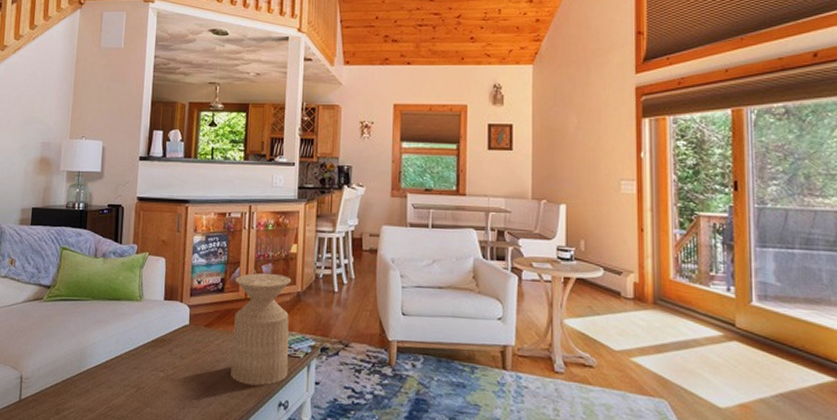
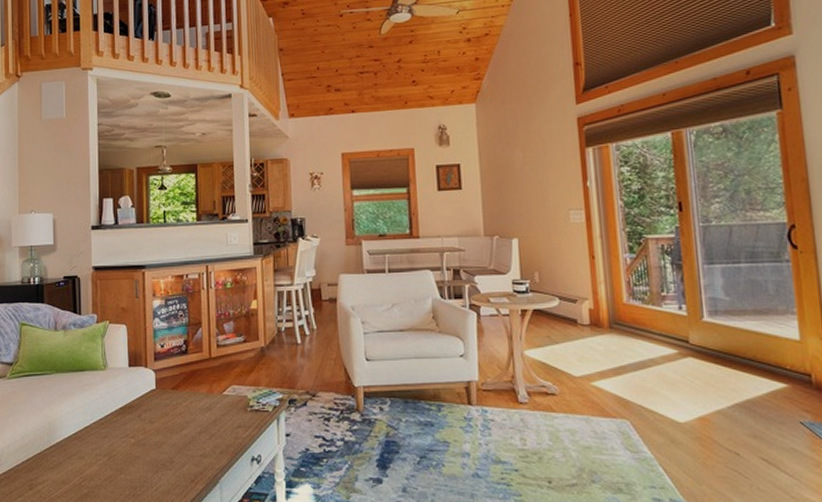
side table: present [231,273,292,386] -> none [198,331,259,443]

